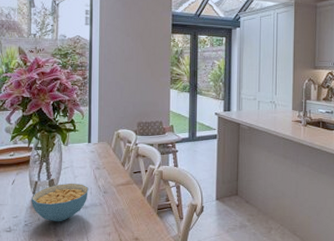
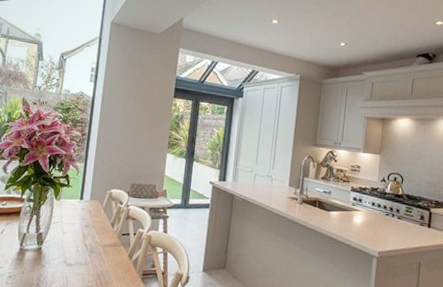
cereal bowl: present [32,183,88,222] -> none [17,238,76,277]

